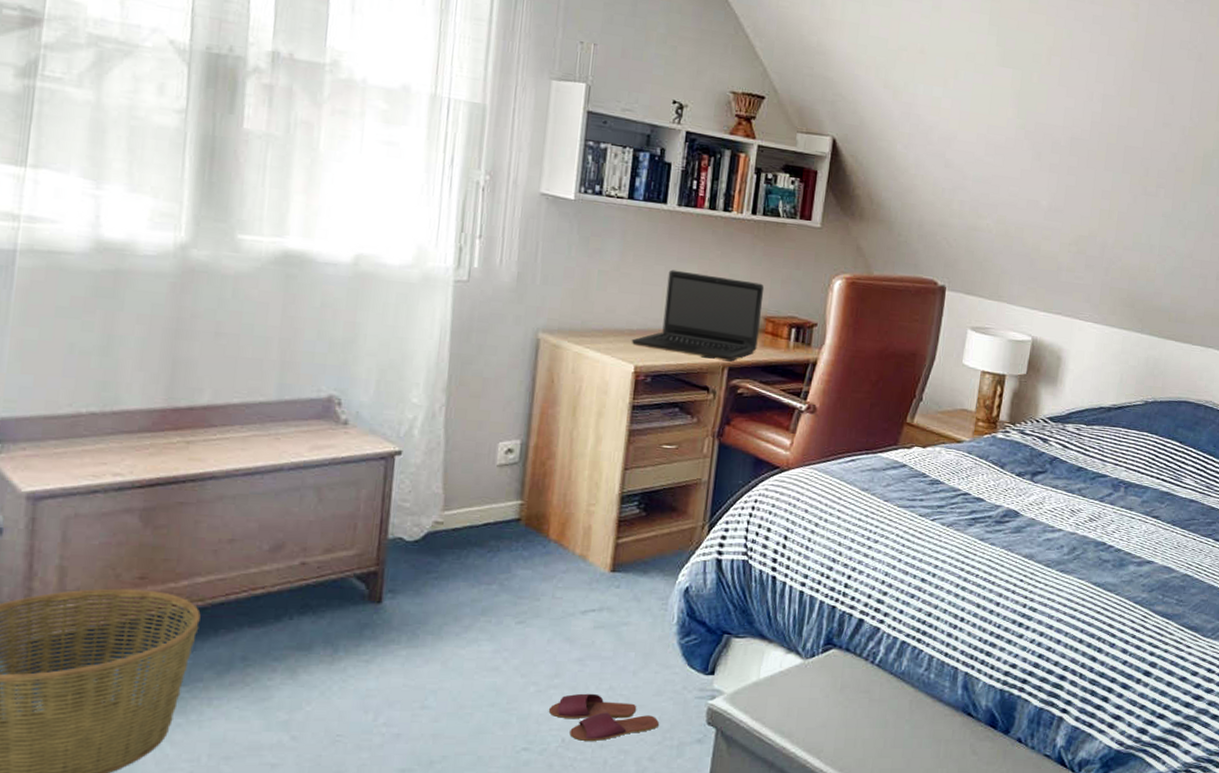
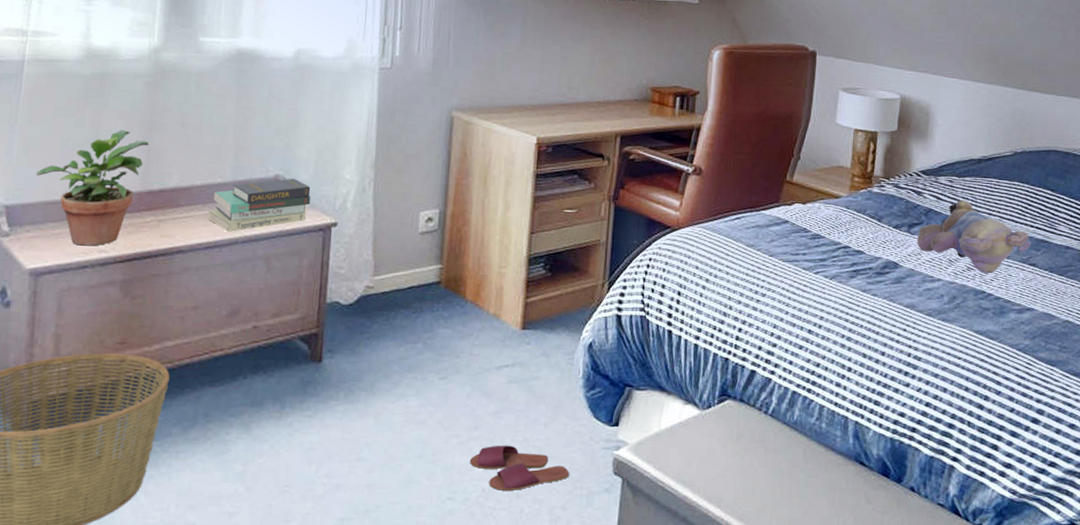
potted plant: none [33,337,175,469] -> present [36,130,149,246]
books: none [247,399,372,458] -> present [208,178,311,232]
laptop: present [631,269,765,362] -> none [533,49,650,130]
teddy bear: none [1039,449,1156,526] -> present [917,200,1031,274]

